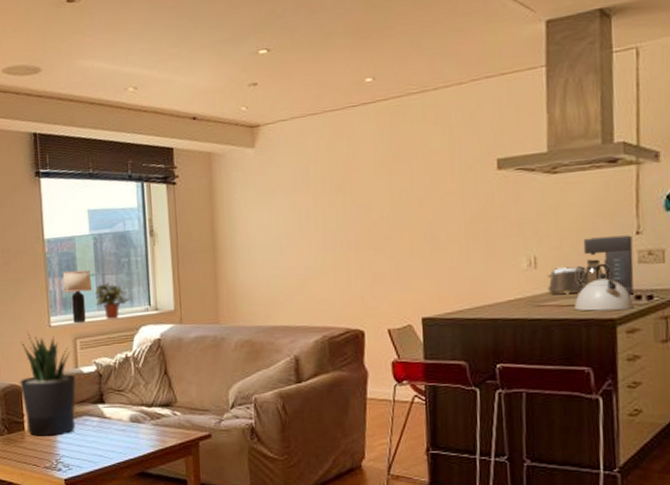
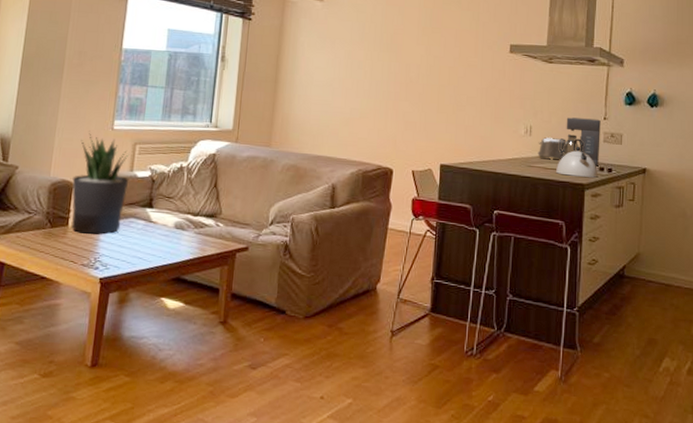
table lamp: present [62,270,93,324] -> none [131,81,161,131]
potted plant: present [95,283,129,320] -> none [160,97,193,132]

